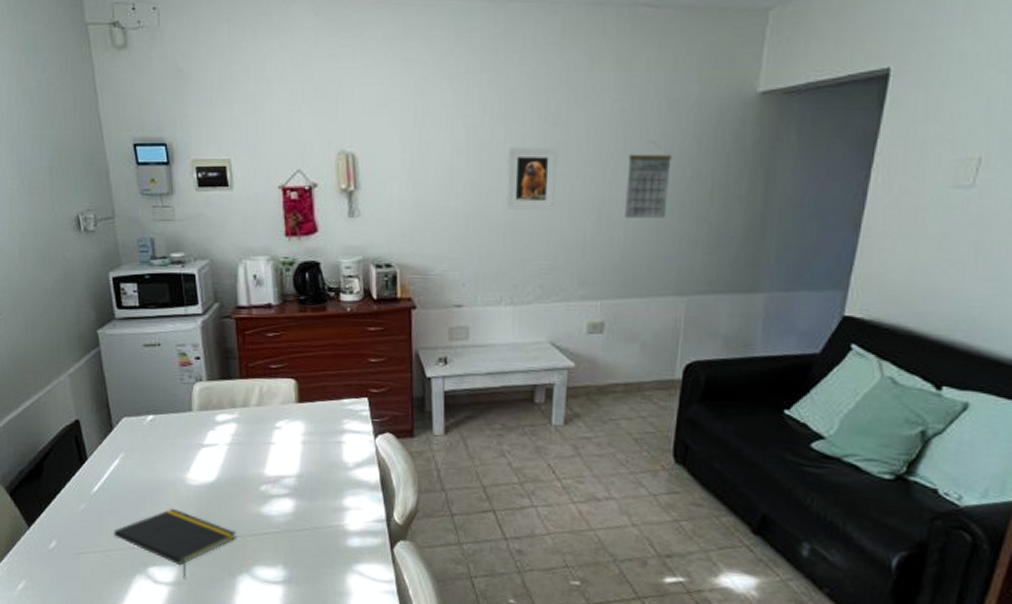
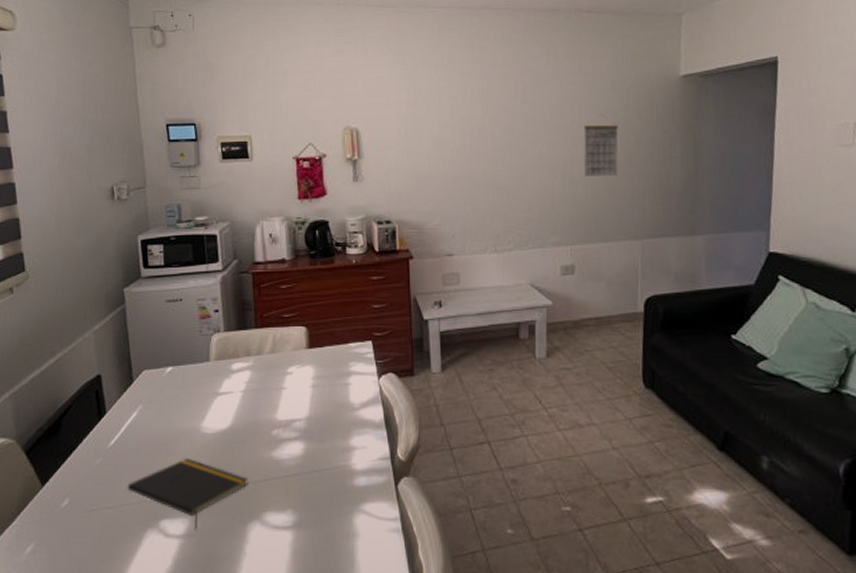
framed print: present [506,147,558,210] -> none [486,121,527,172]

